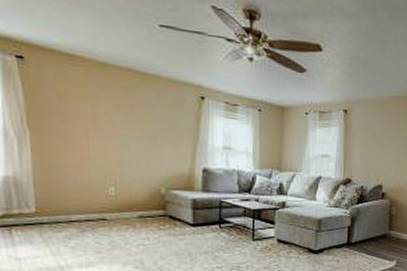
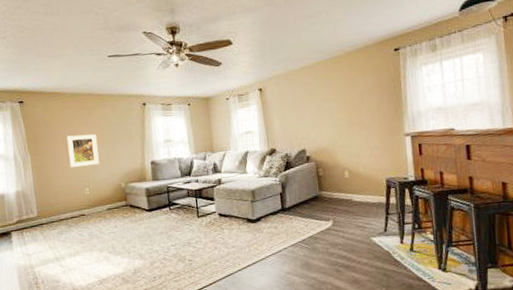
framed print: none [88,117,134,161] -> present [66,134,99,168]

